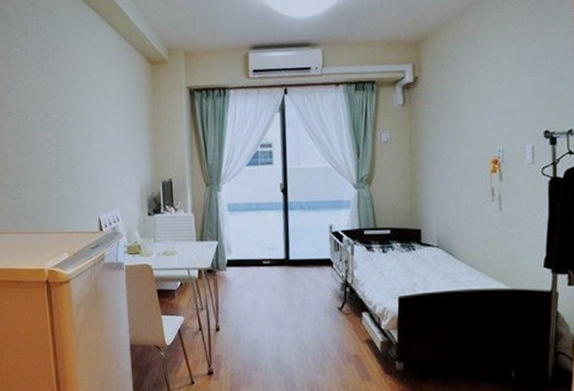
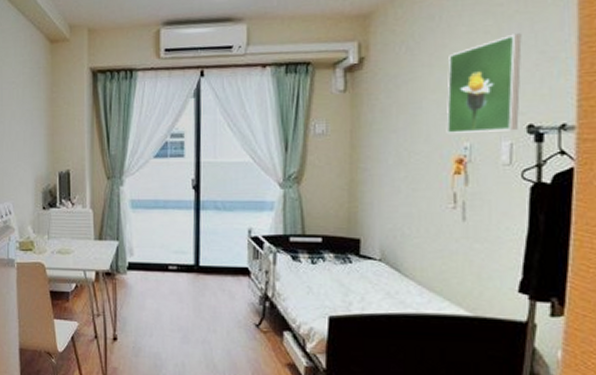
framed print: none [483,57,538,139] -> present [446,33,522,133]

